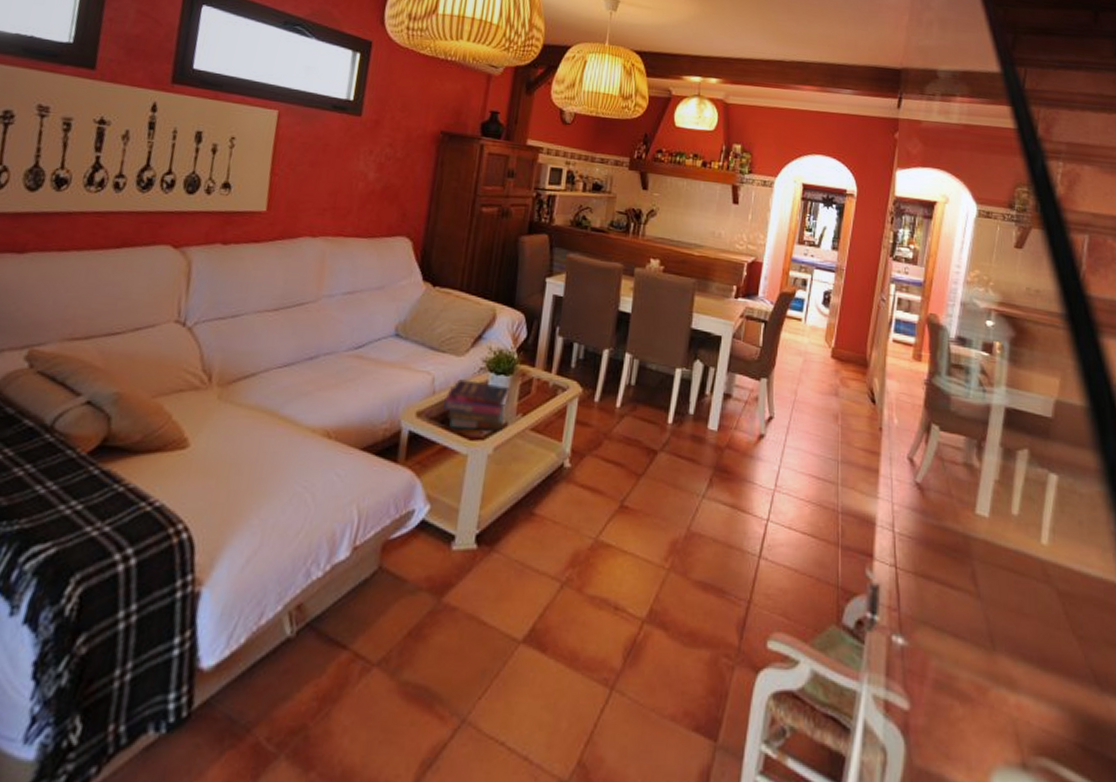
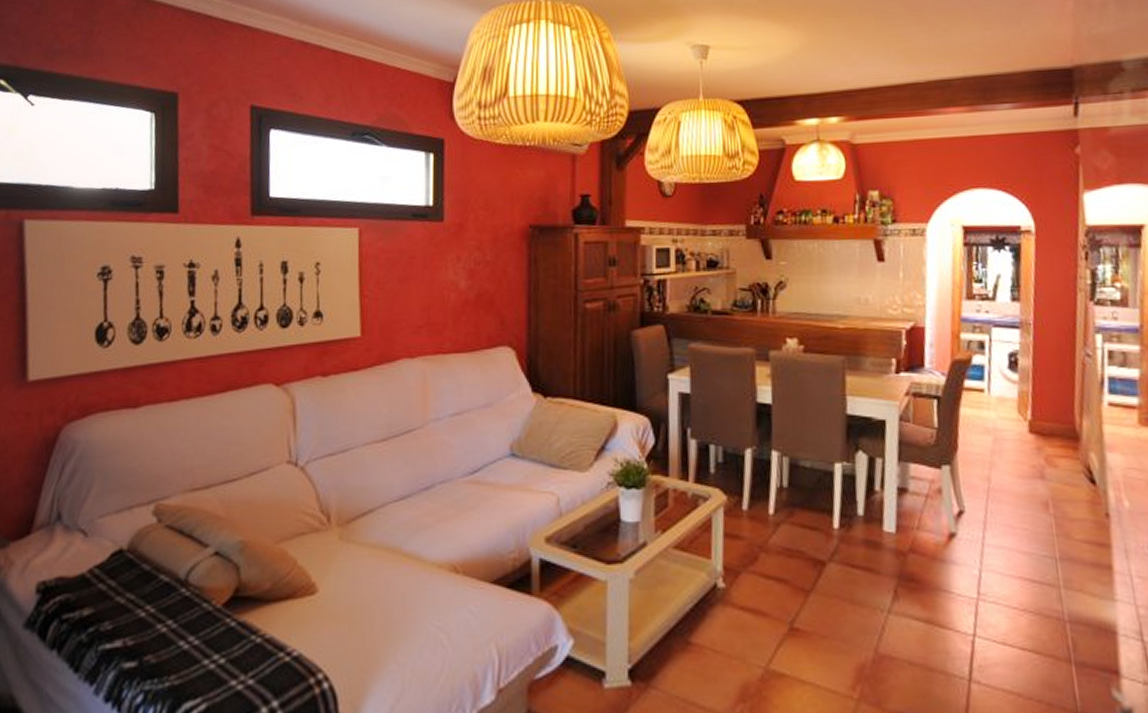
books: present [443,379,510,431] -> none [573,497,644,553]

